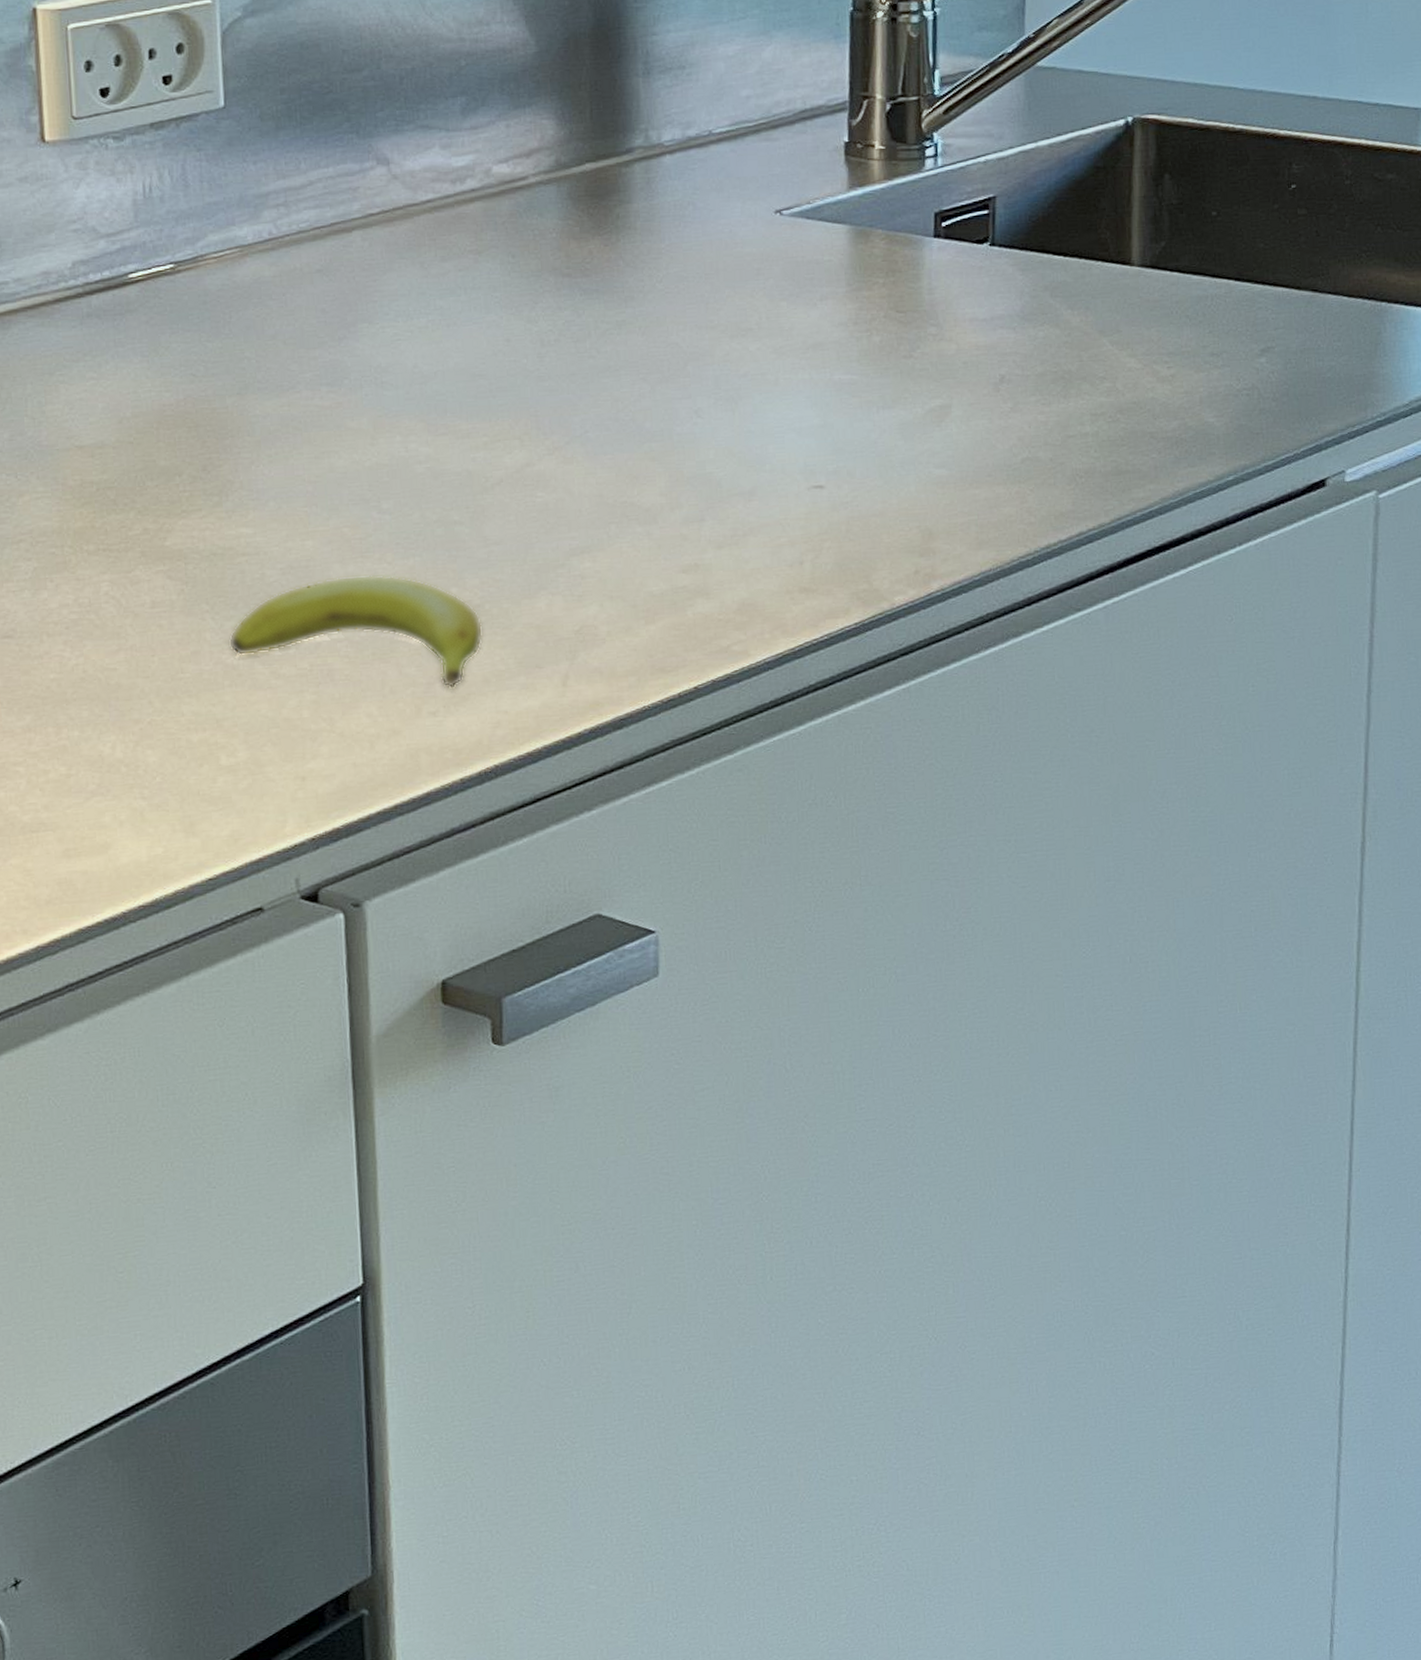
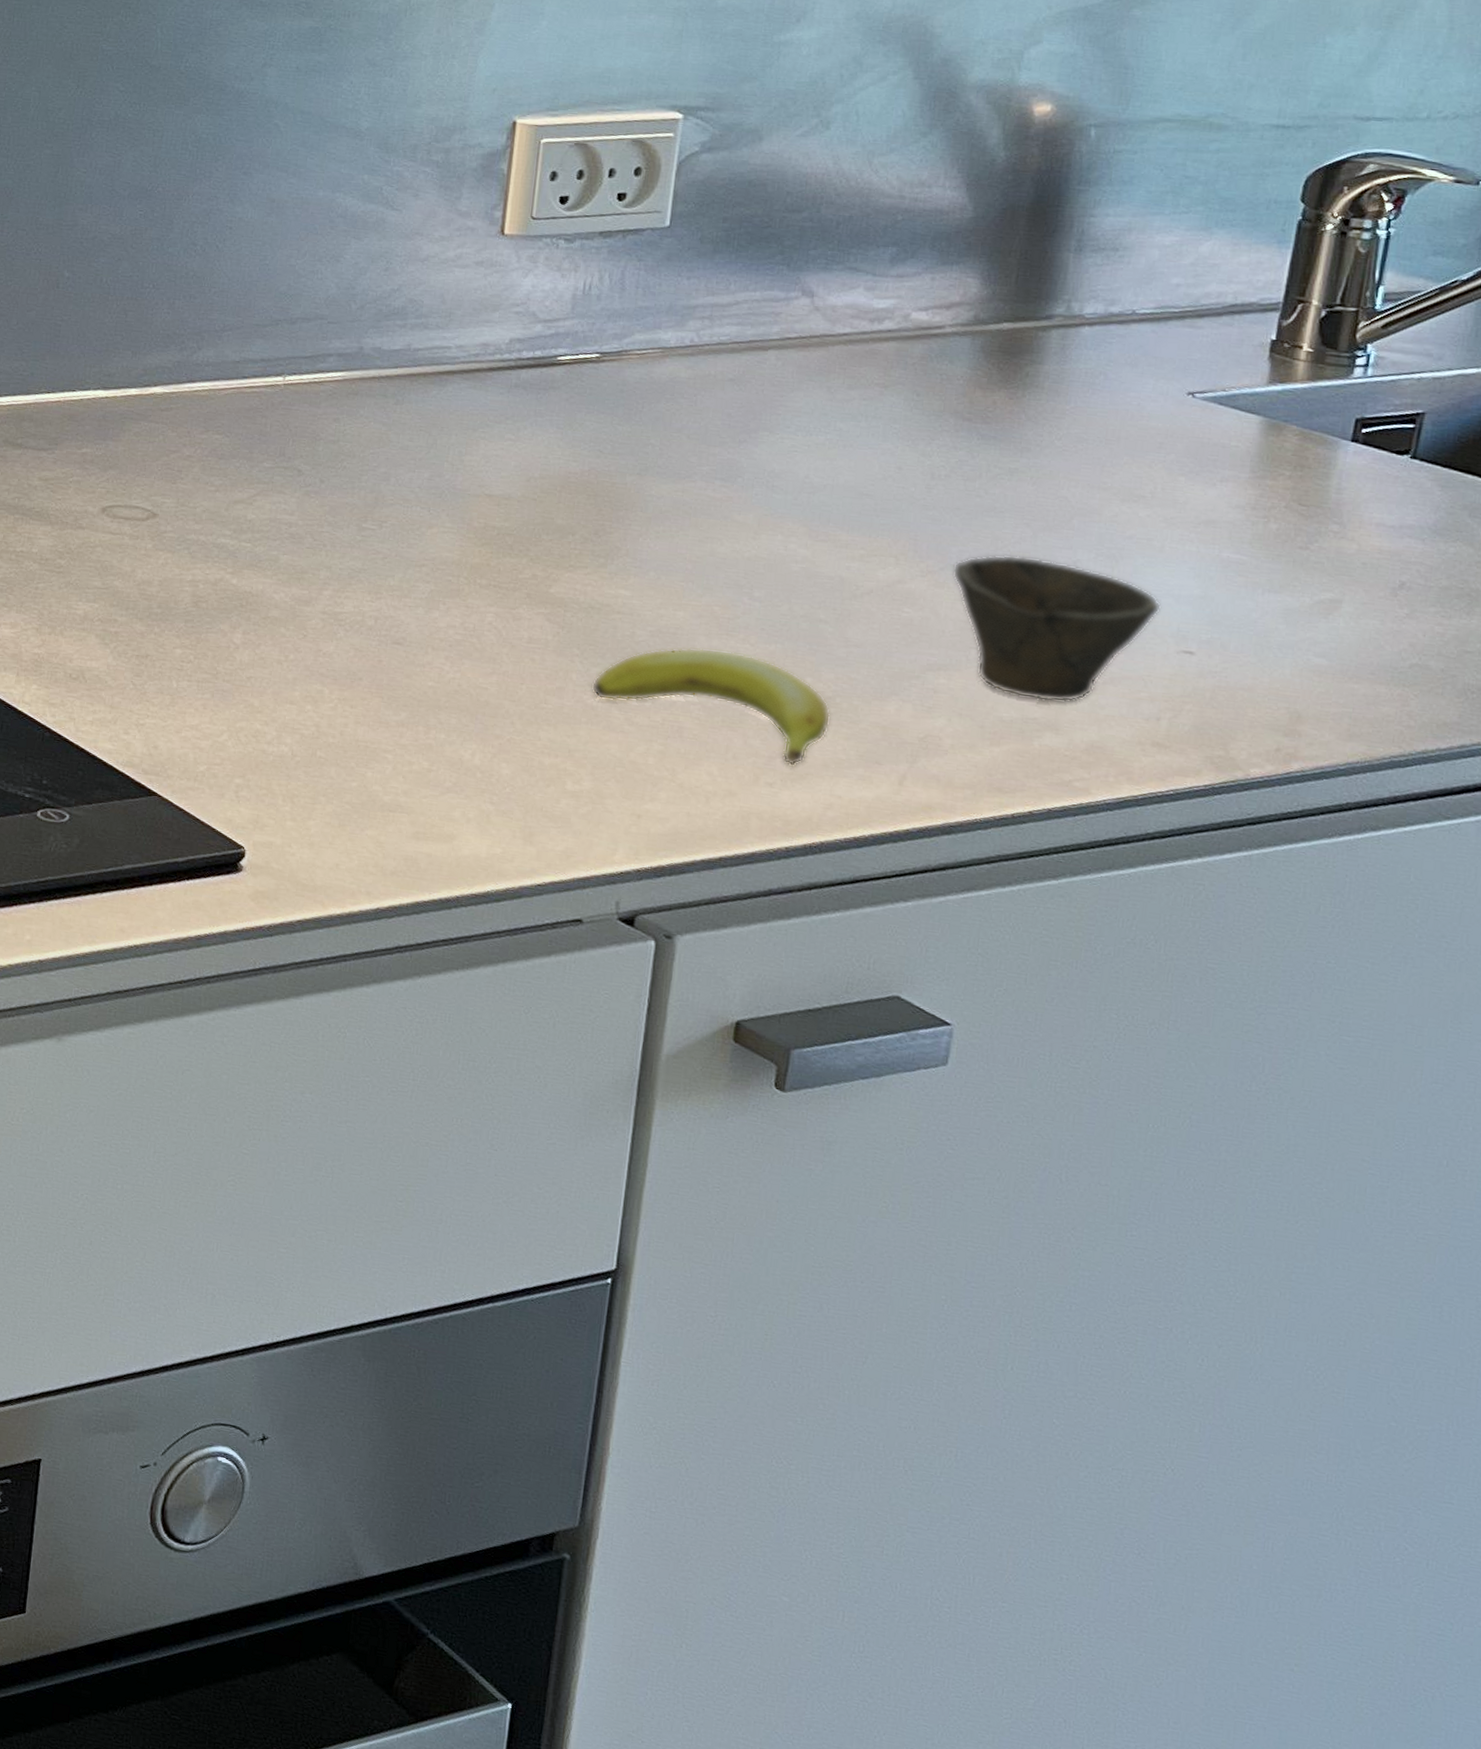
cup: none [578,413,785,567] -> present [952,554,1161,703]

